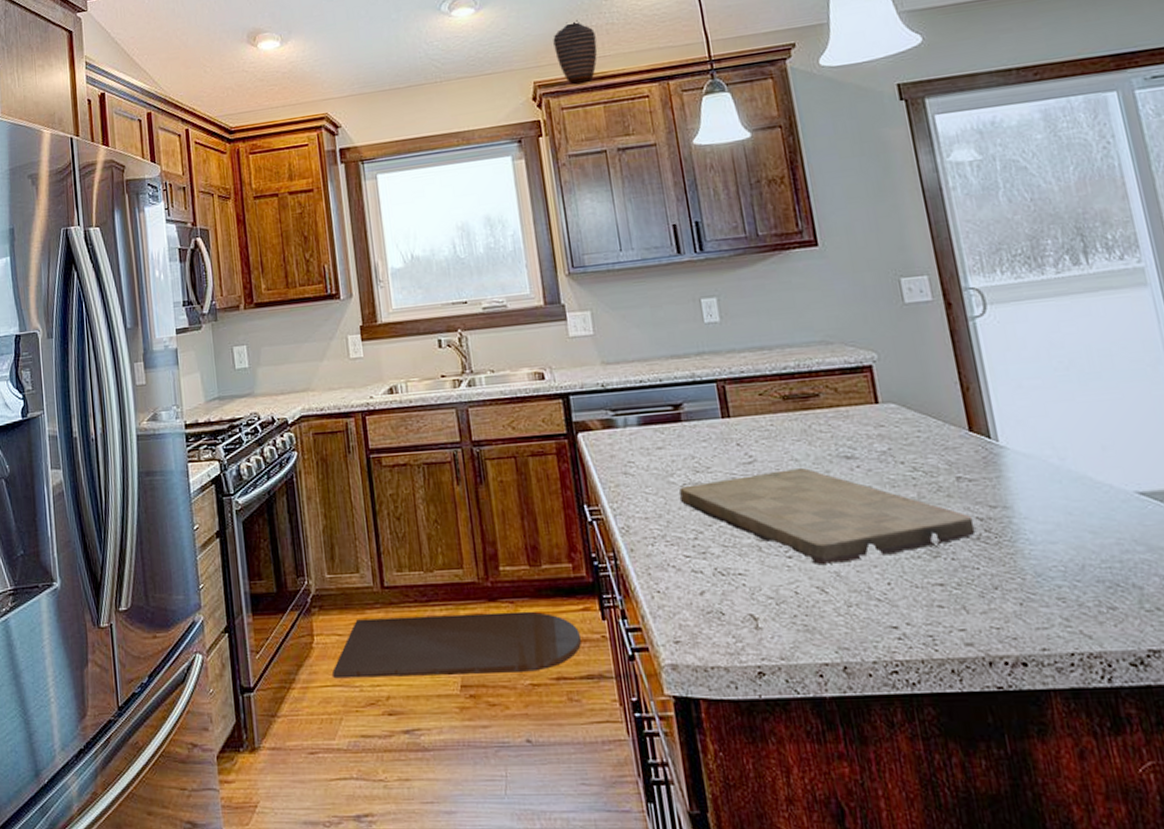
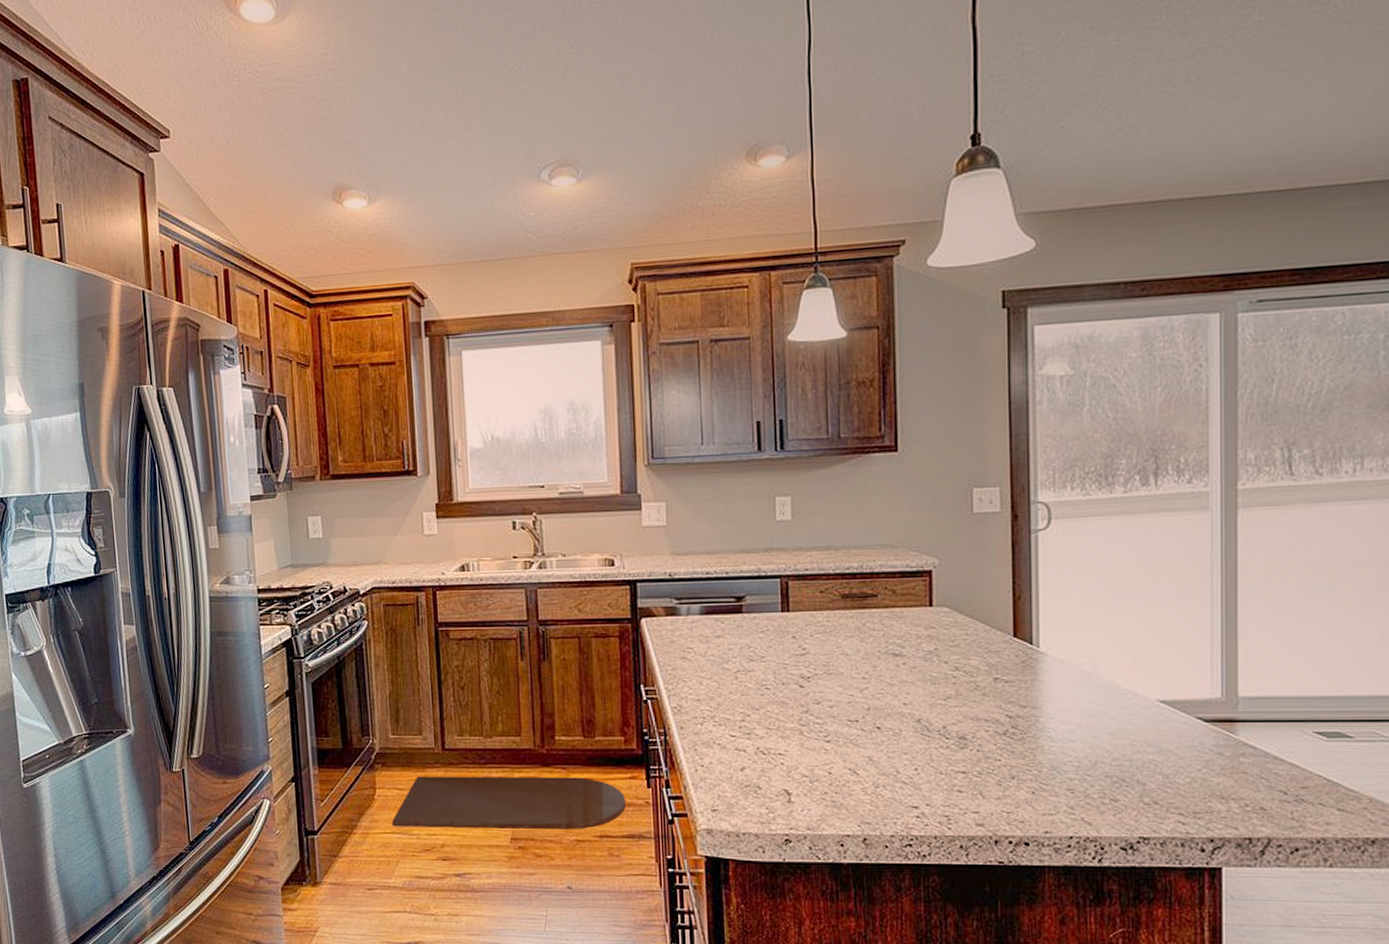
decorative vase: present [553,19,598,86] -> none [656,197,701,270]
cutting board: present [679,468,976,566] -> none [732,662,1003,750]

